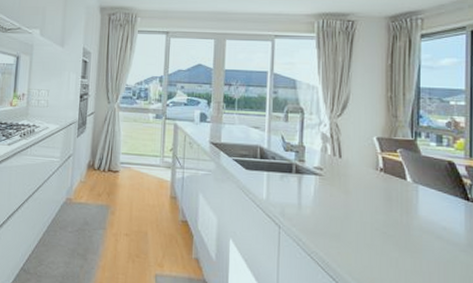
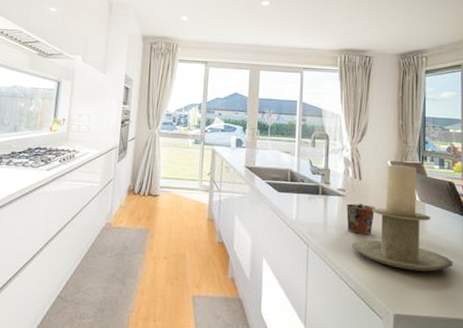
mug: none [324,183,358,218] -> present [347,203,375,234]
candle holder: none [329,141,453,261] -> present [351,164,454,272]

